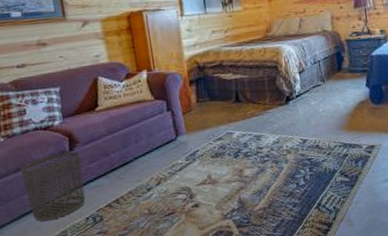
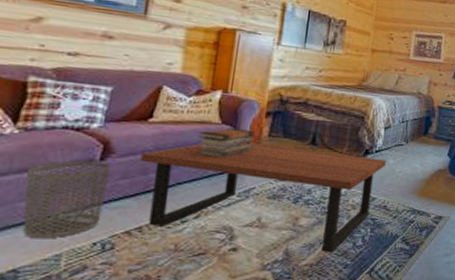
coffee table: none [99,102,309,197] -> present [140,141,386,252]
book stack: none [139,100,187,131] -> present [199,128,255,157]

